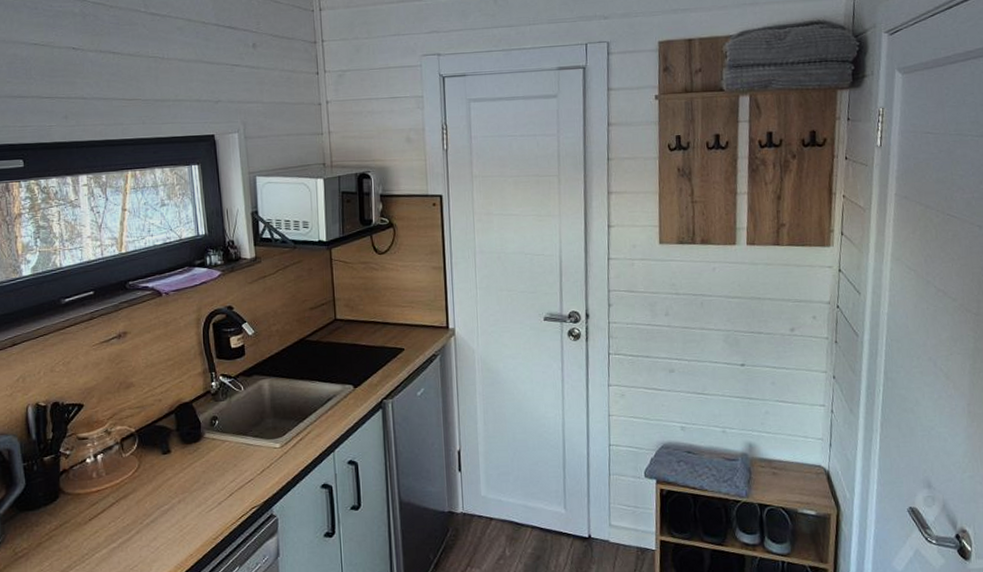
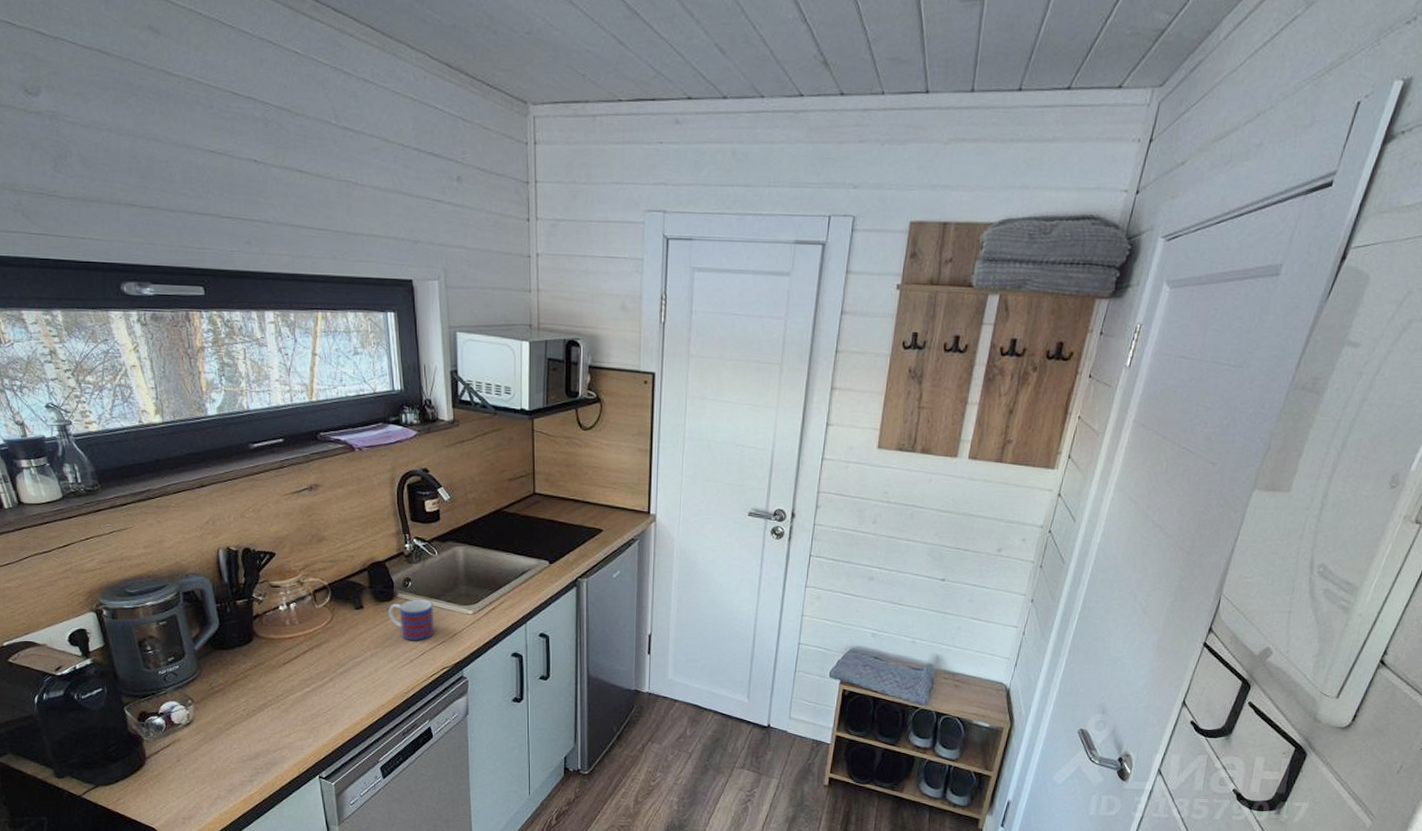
mug: none [196,437,243,482] -> present [388,599,435,641]

